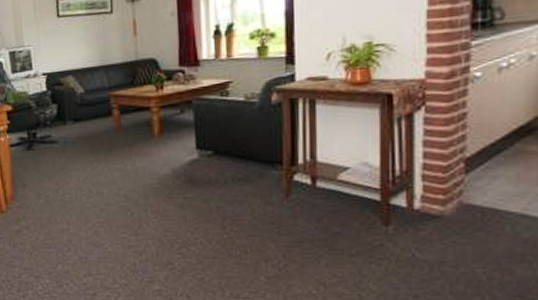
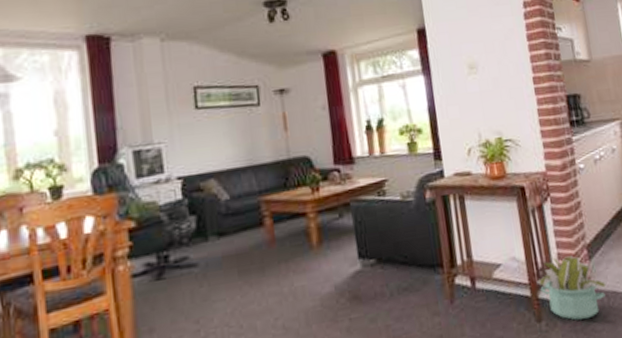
decorative plant: none [390,167,485,231] -> present [536,255,607,321]

